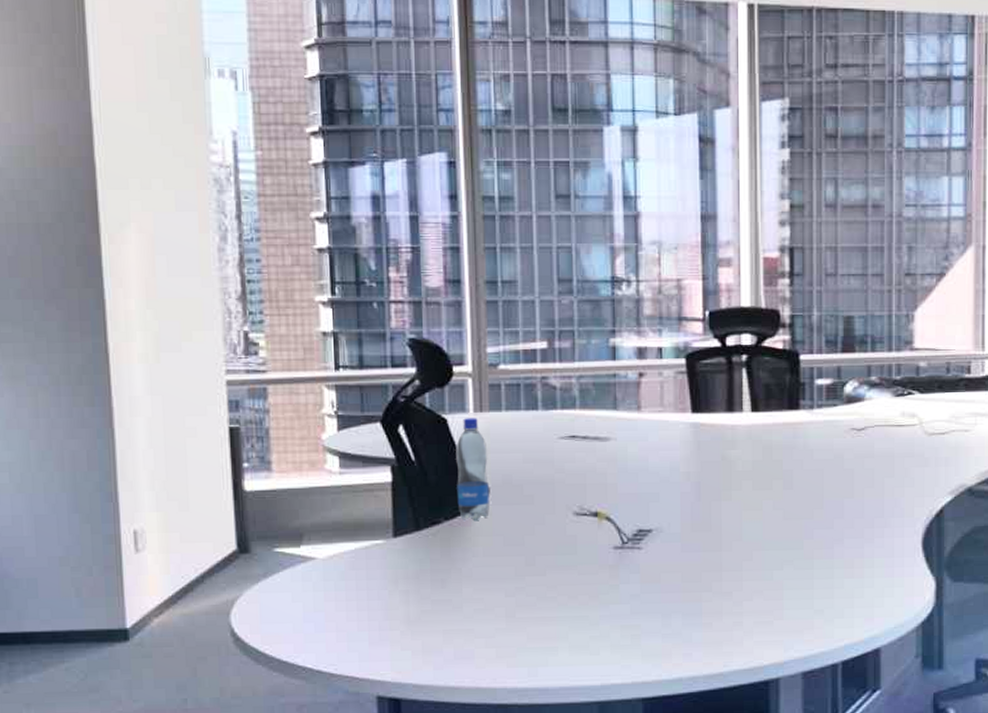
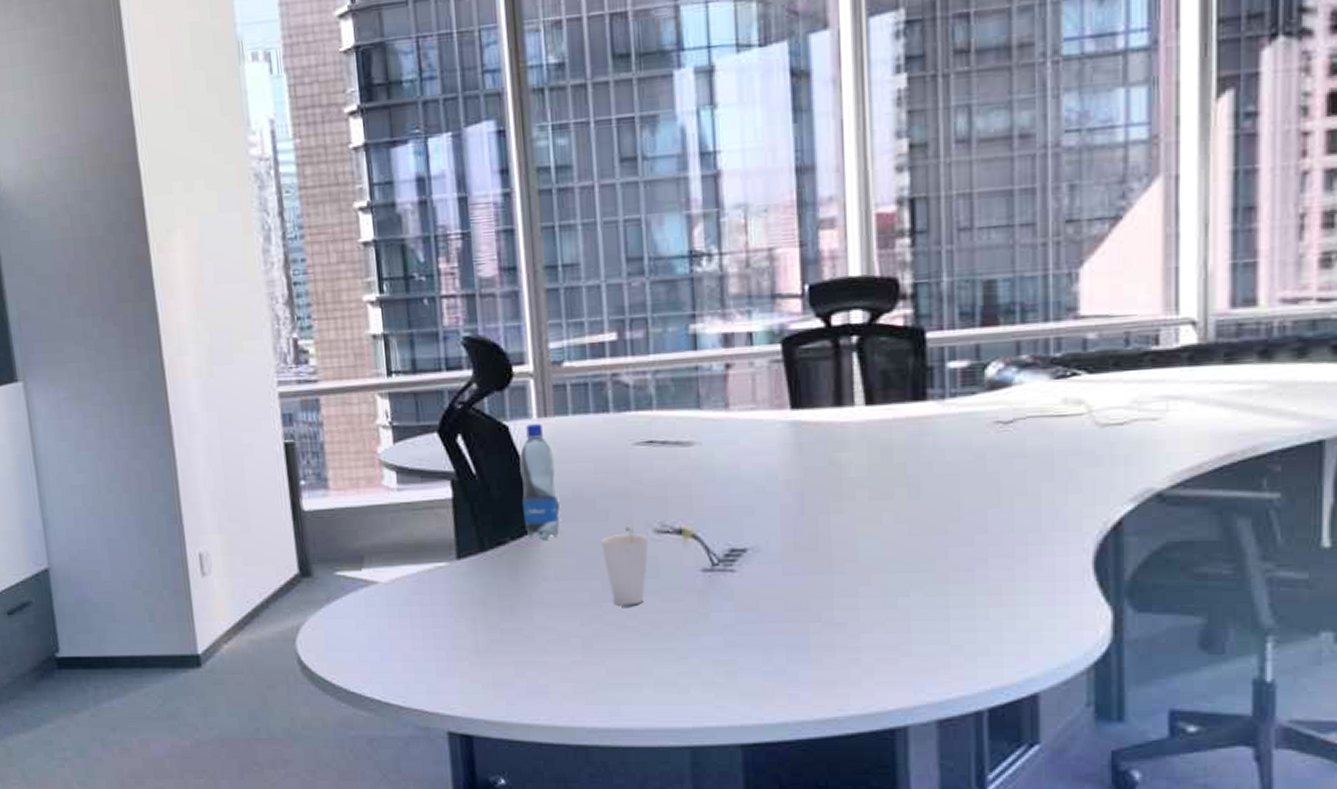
cup: none [527,507,568,580] -> present [601,524,648,607]

